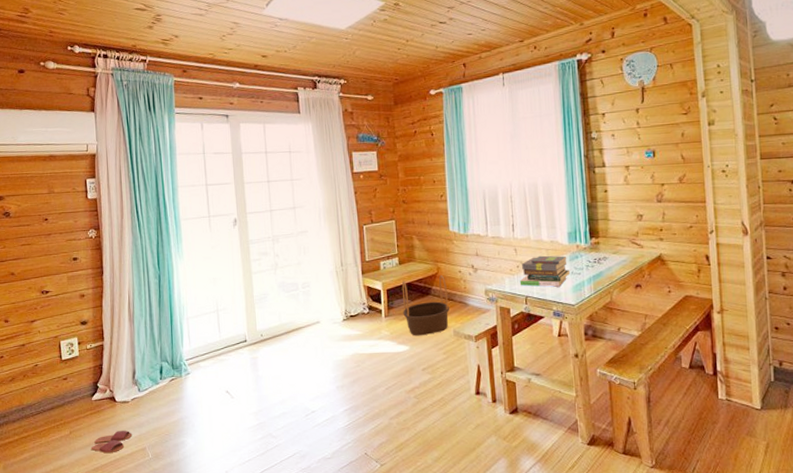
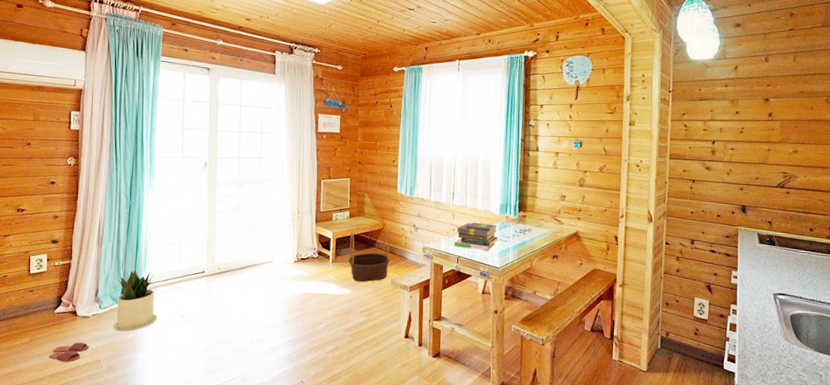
planter: none [155,345,202,415] -> present [113,270,158,332]

